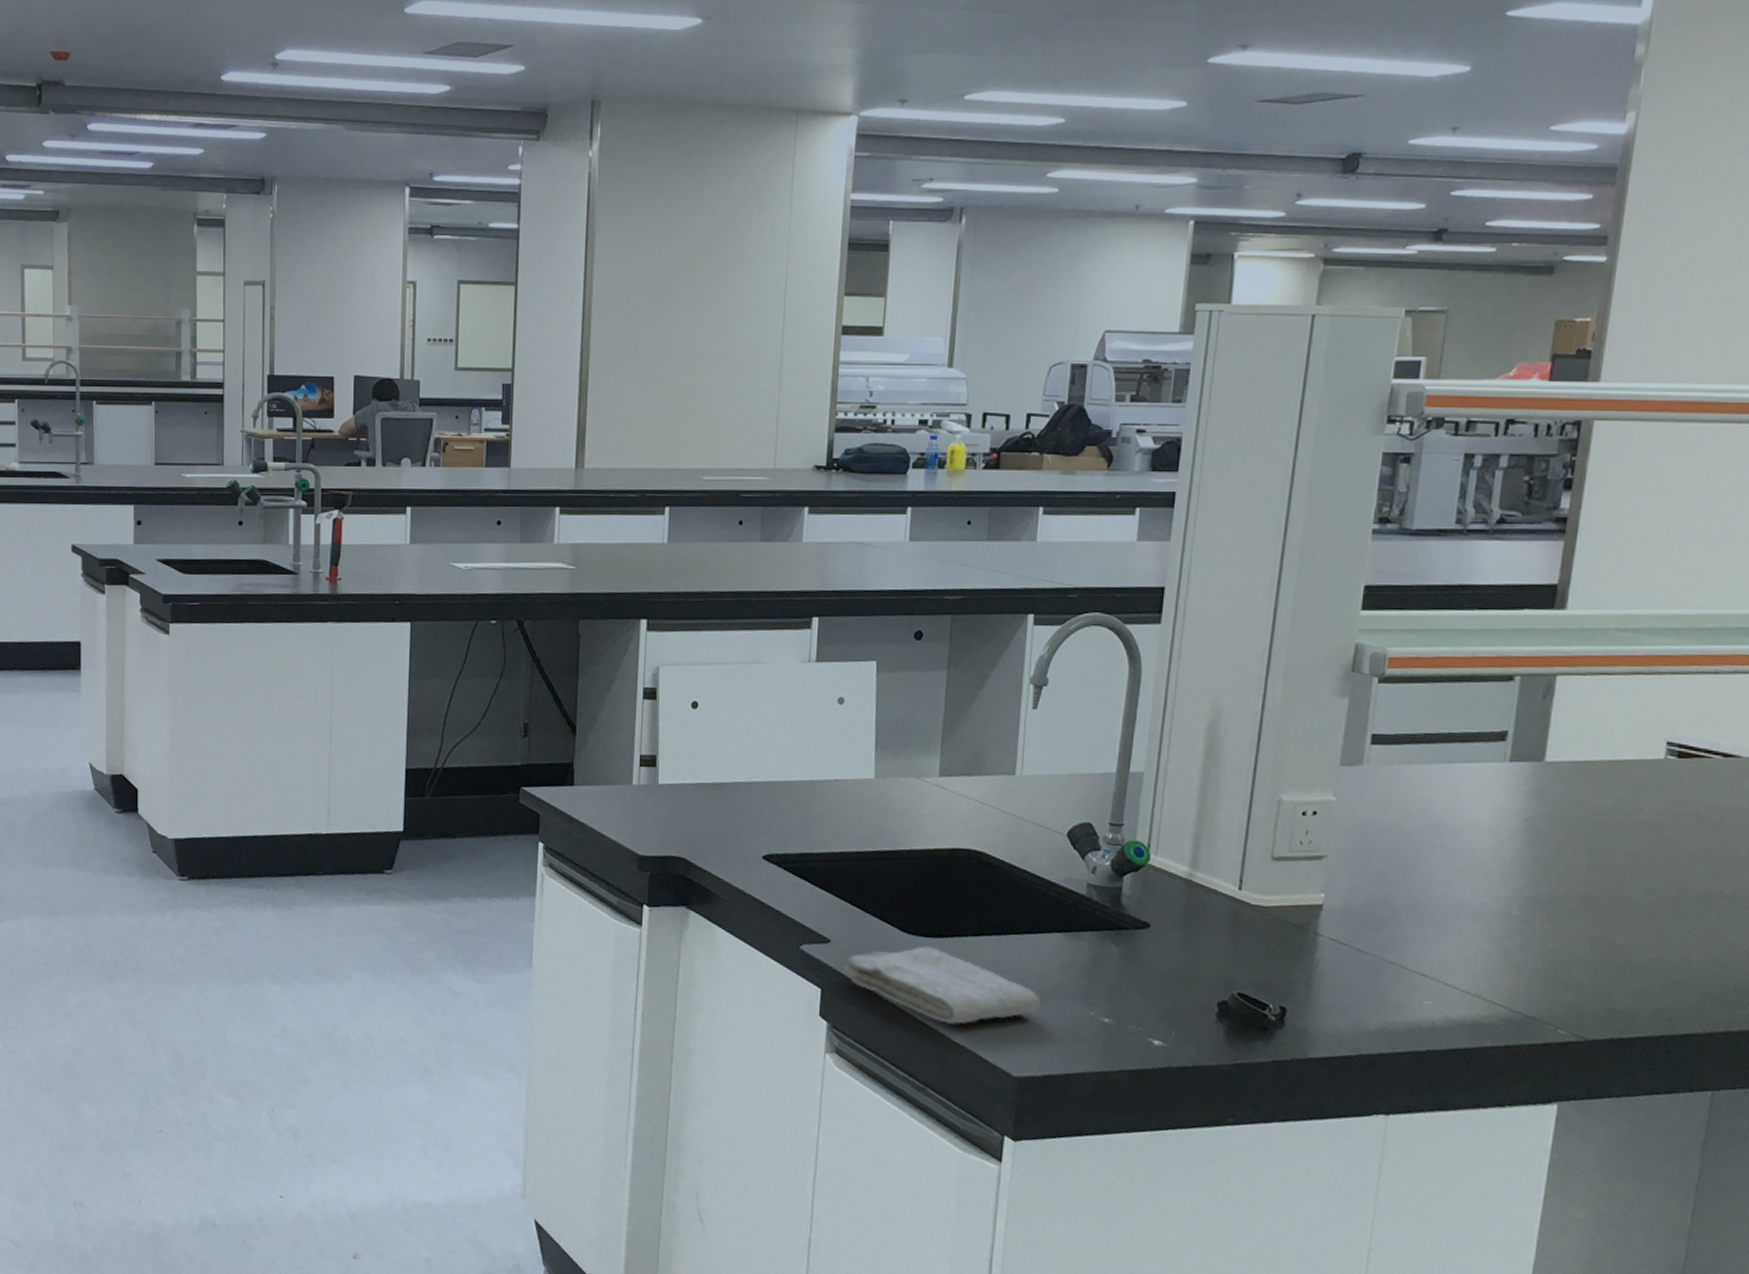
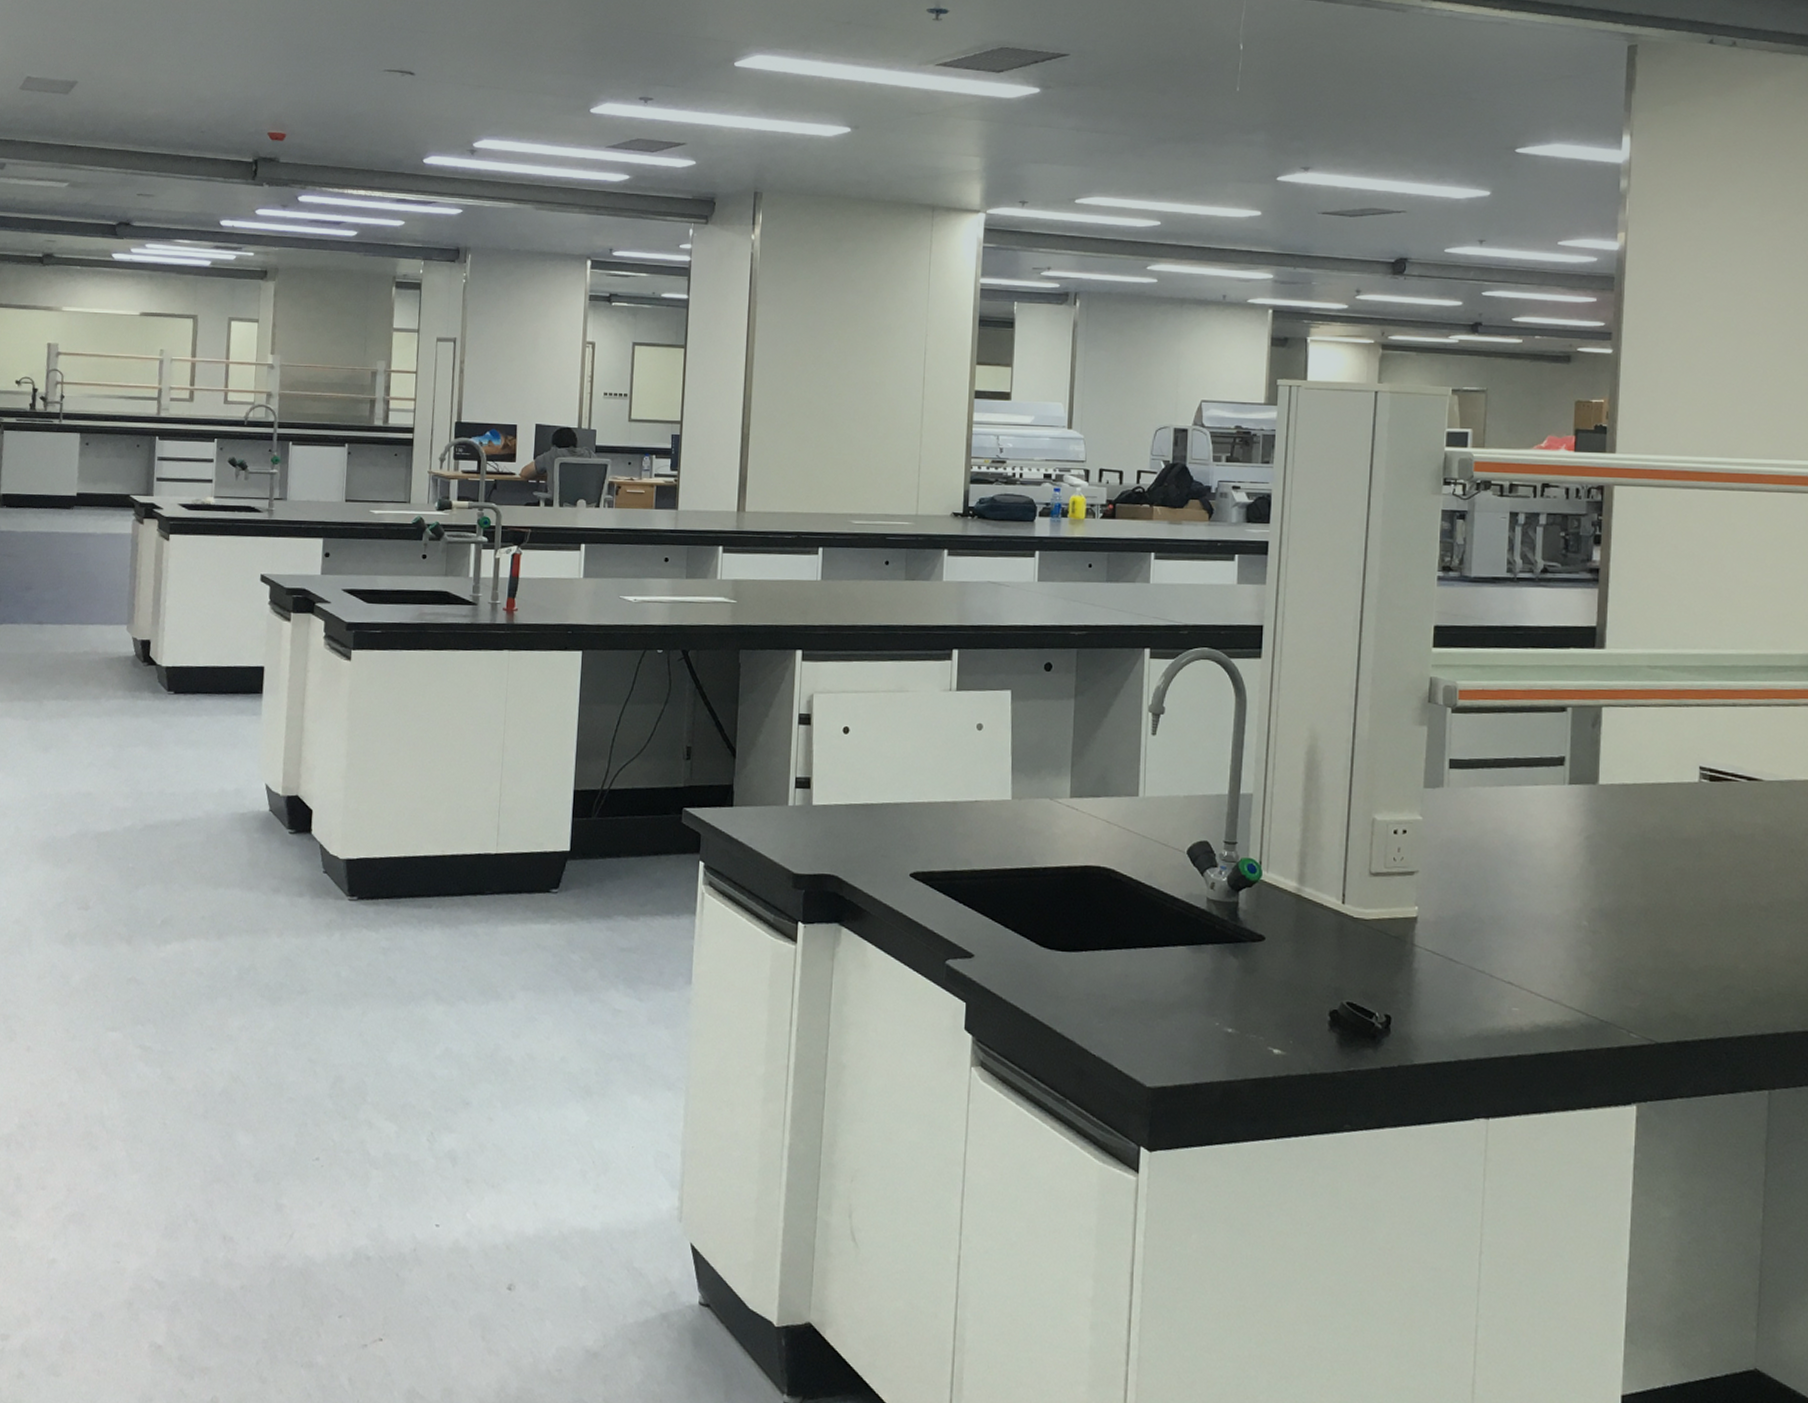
washcloth: present [843,946,1042,1025] -> none [987,960,1170,1037]

